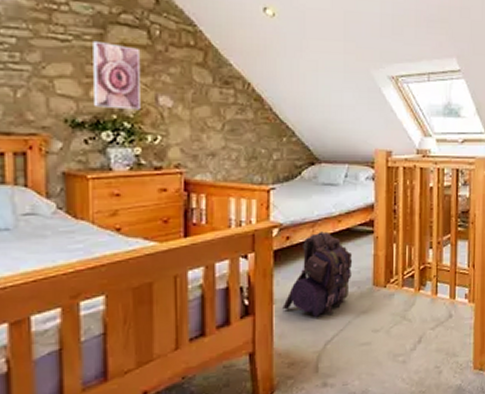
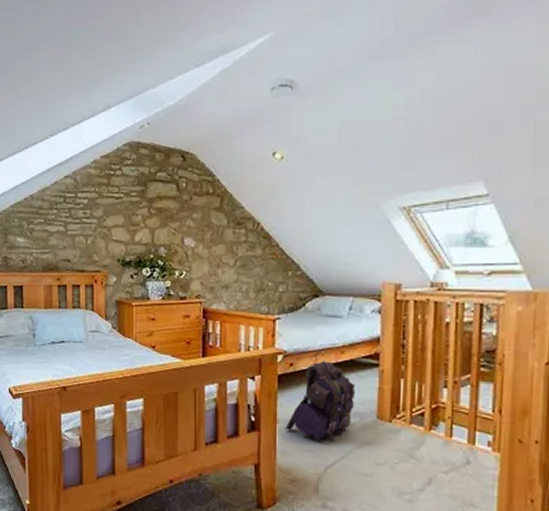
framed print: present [93,40,140,110] -> none [137,196,171,250]

